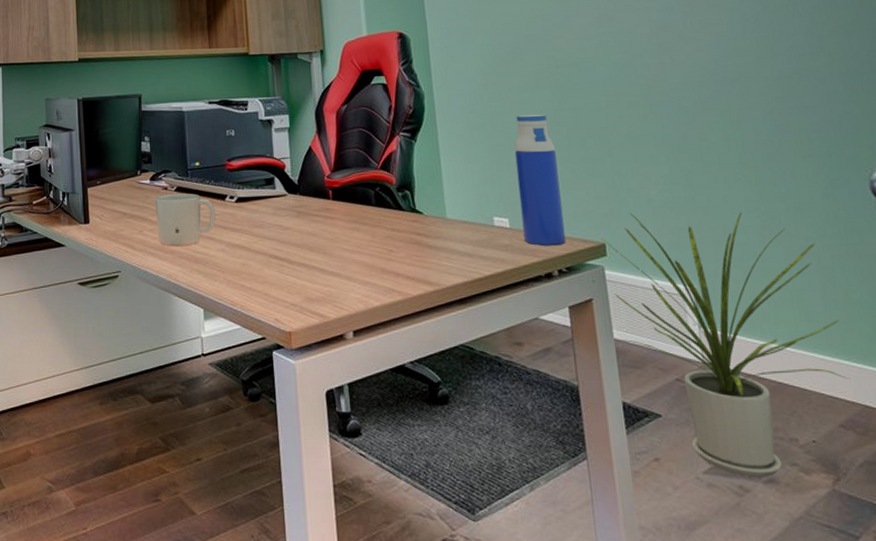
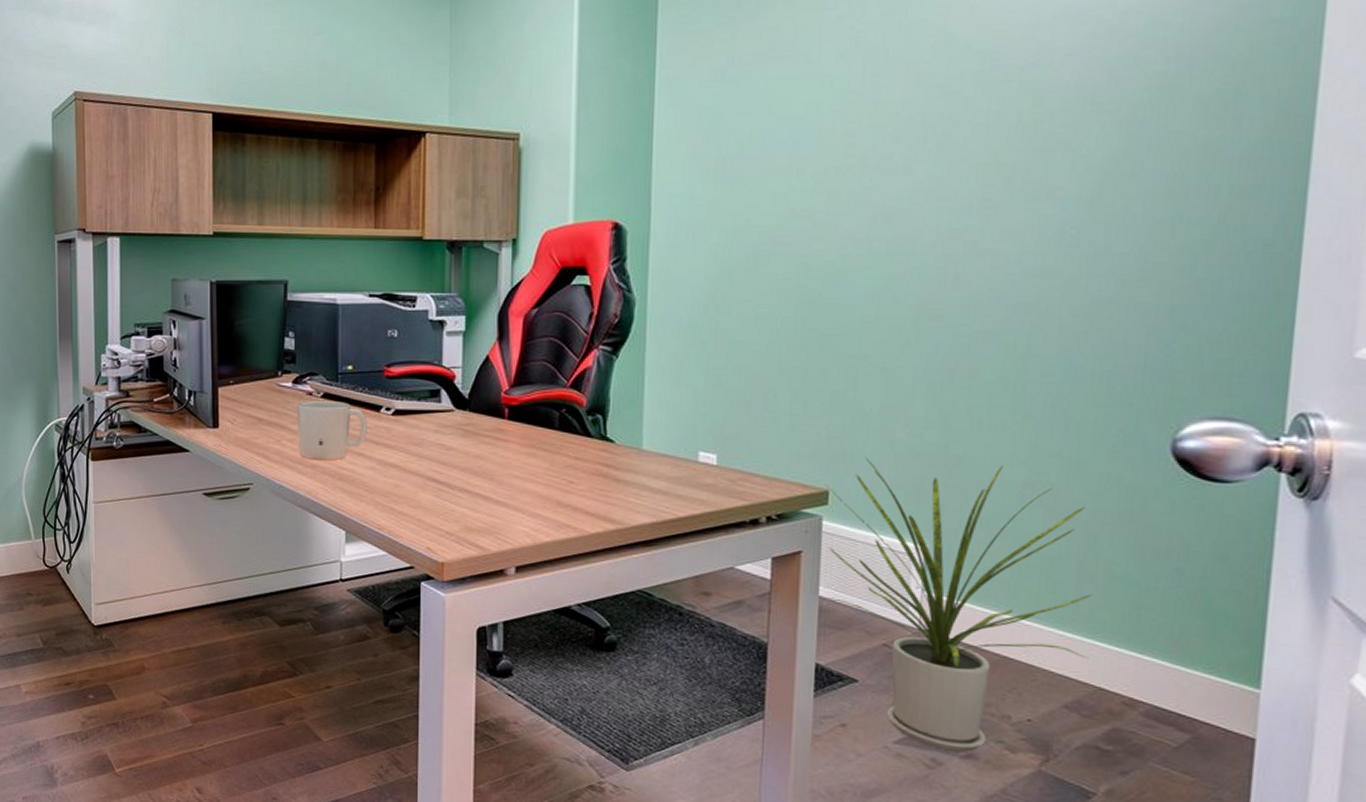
water bottle: present [514,114,566,247] -> none [732,333,788,490]

